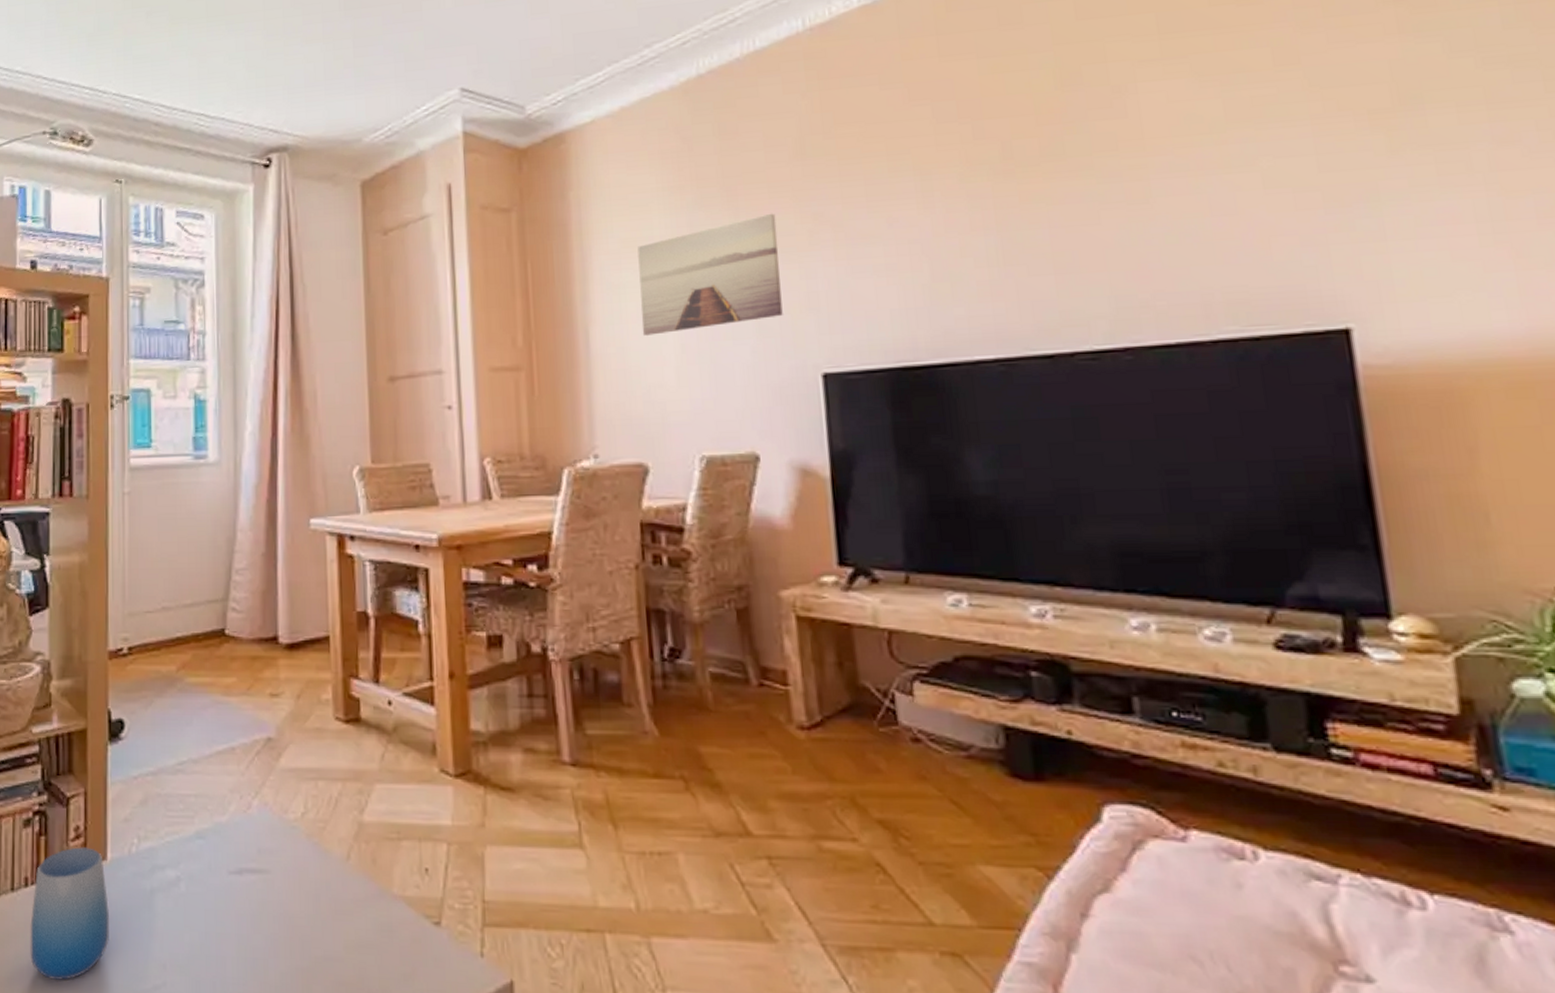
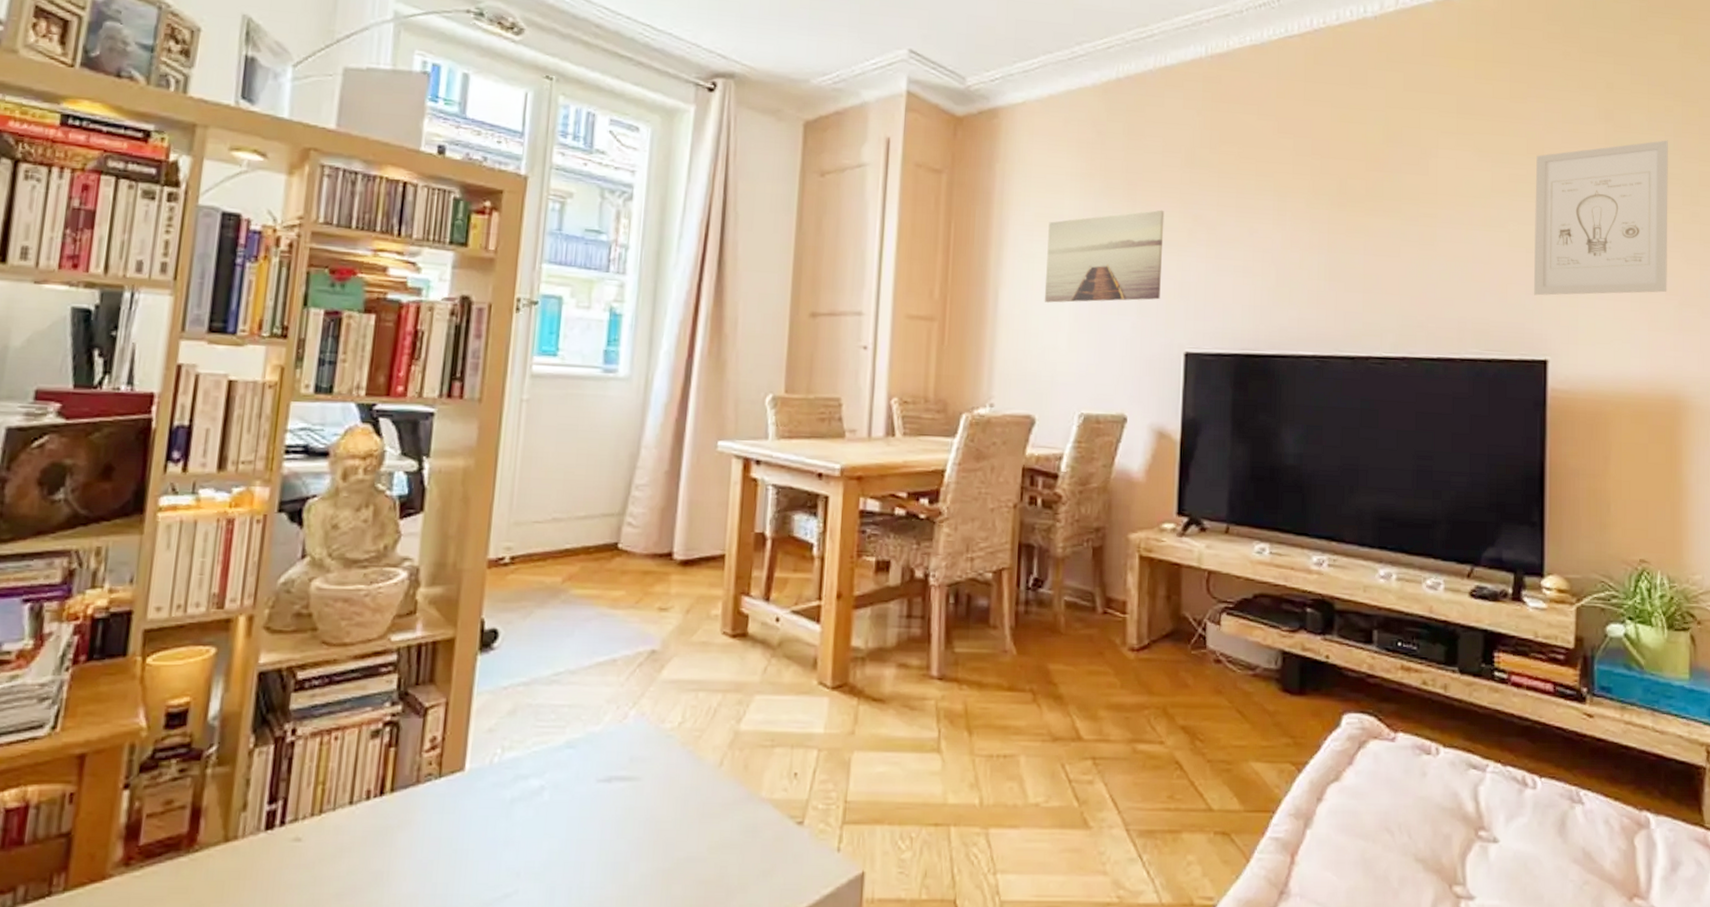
cup: present [30,847,109,981] -> none [365,758,463,895]
wall art: none [1289,10,1539,247] -> present [1533,140,1668,296]

